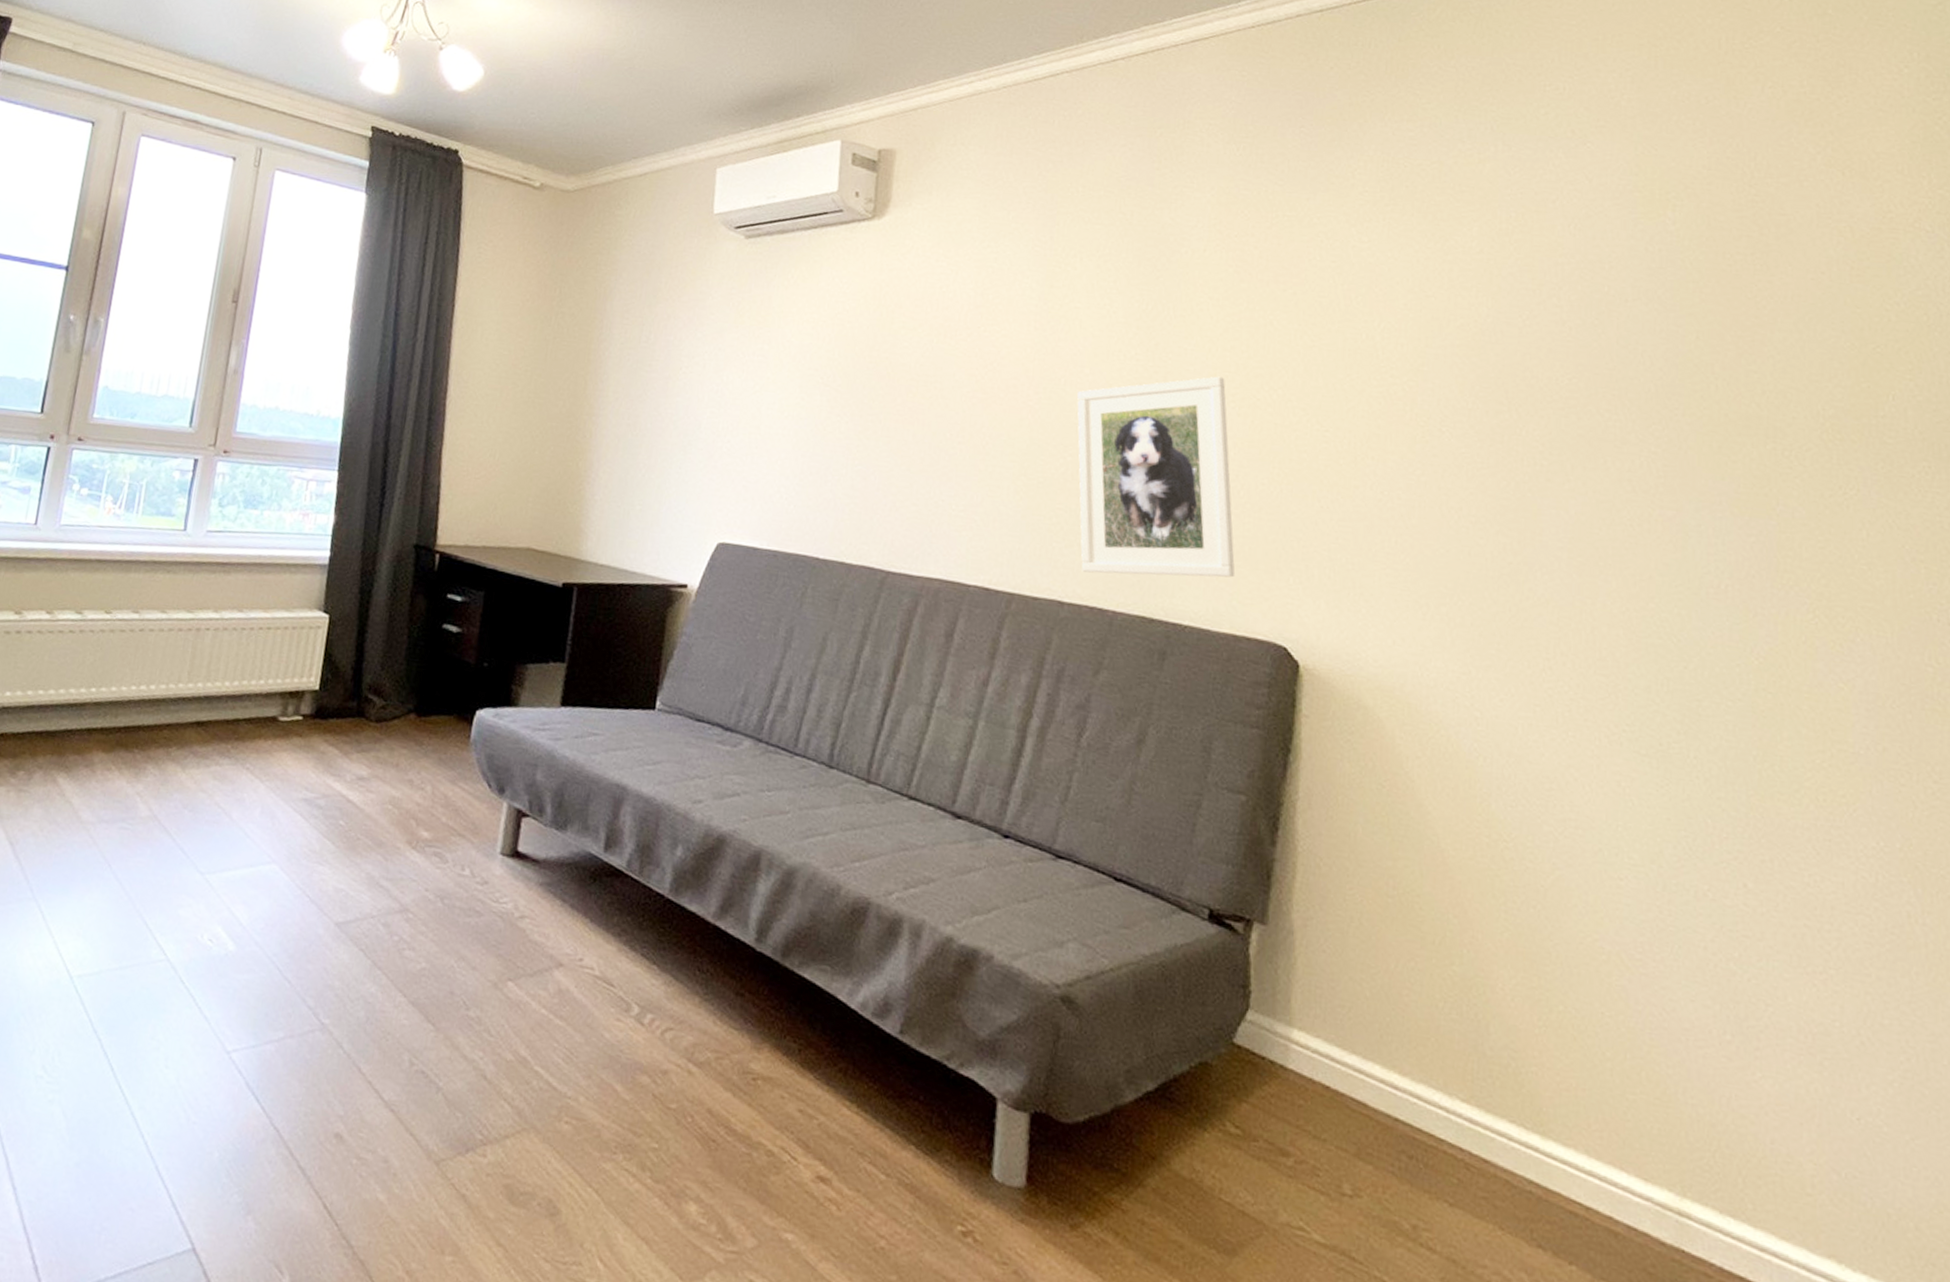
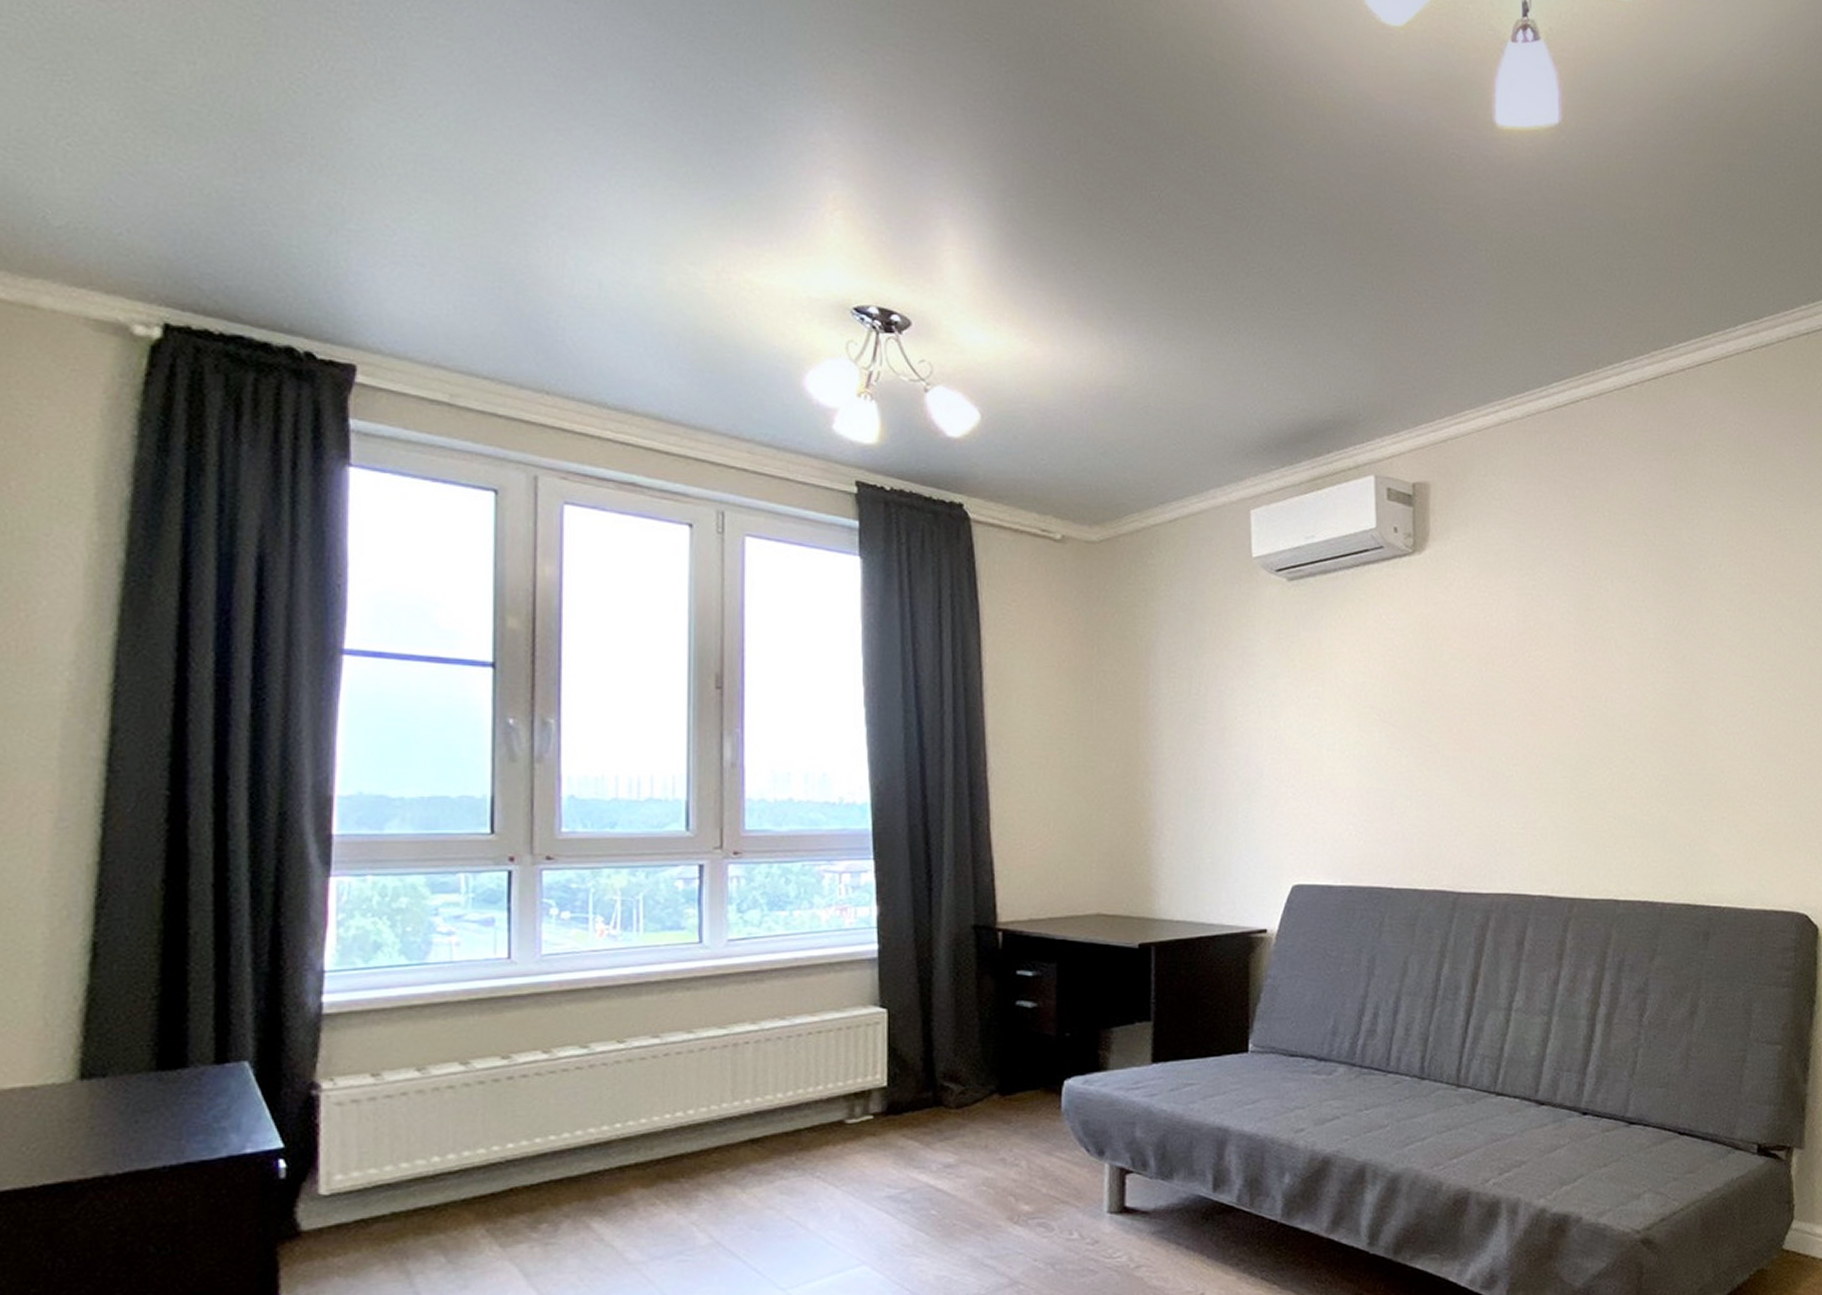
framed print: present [1077,376,1236,578] -> none [1618,682,1763,871]

